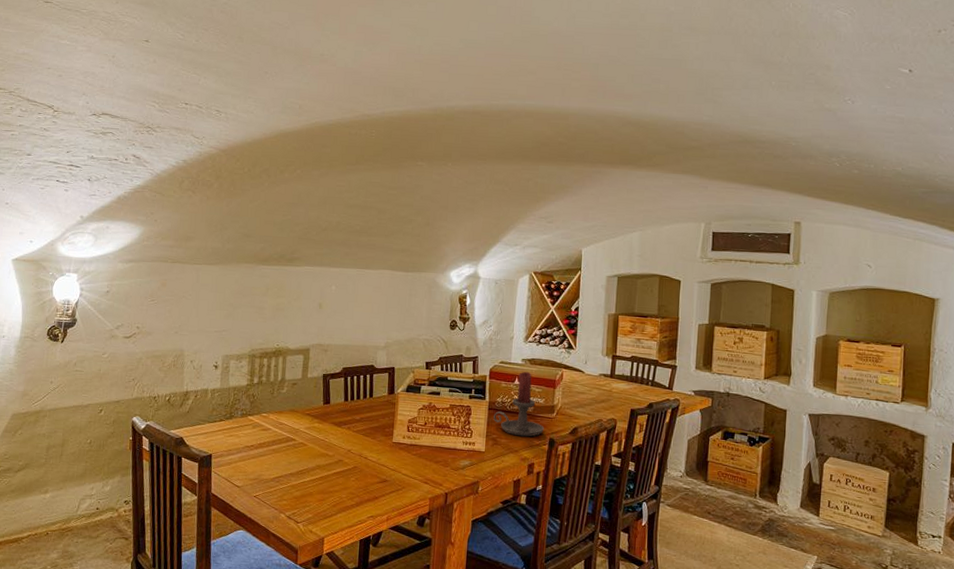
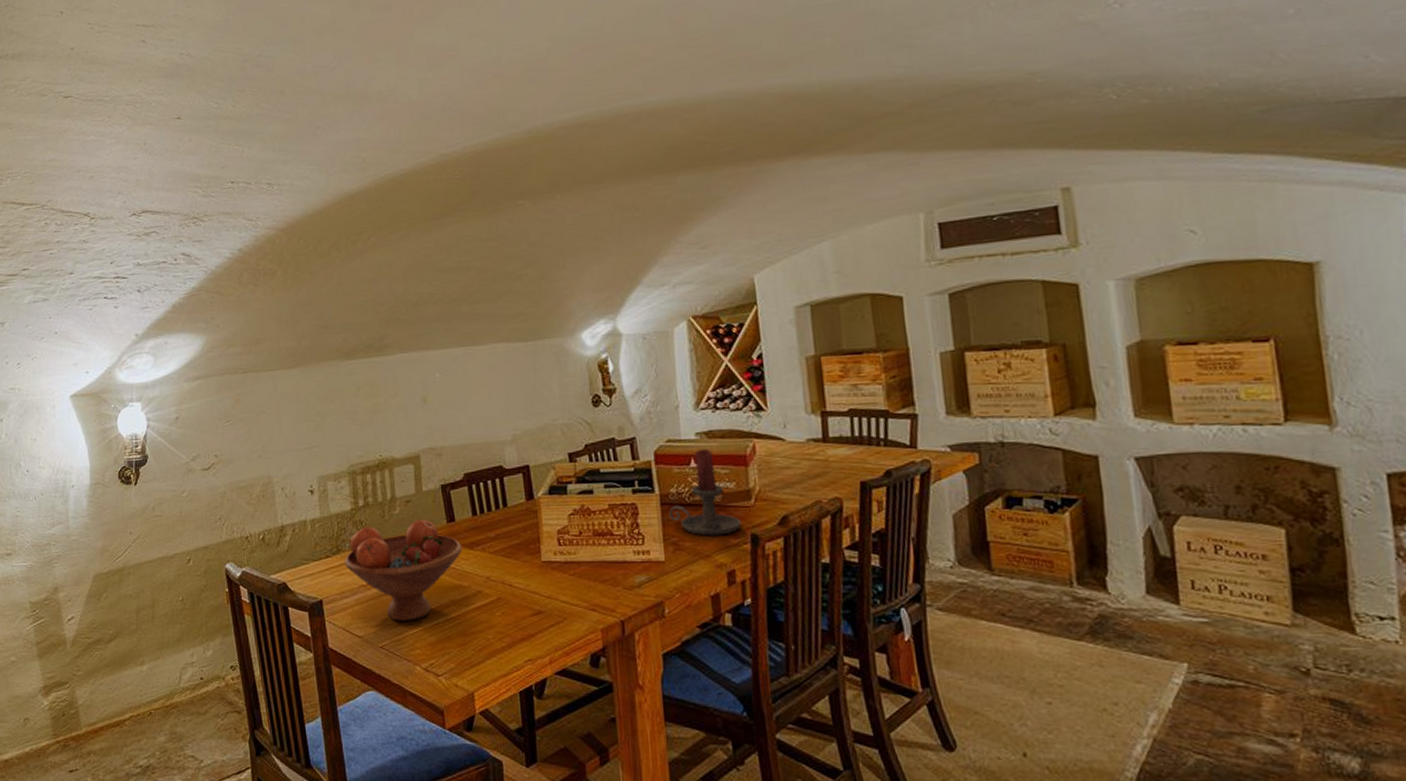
fruit bowl: none [235,399,333,478] -> present [345,520,463,621]

